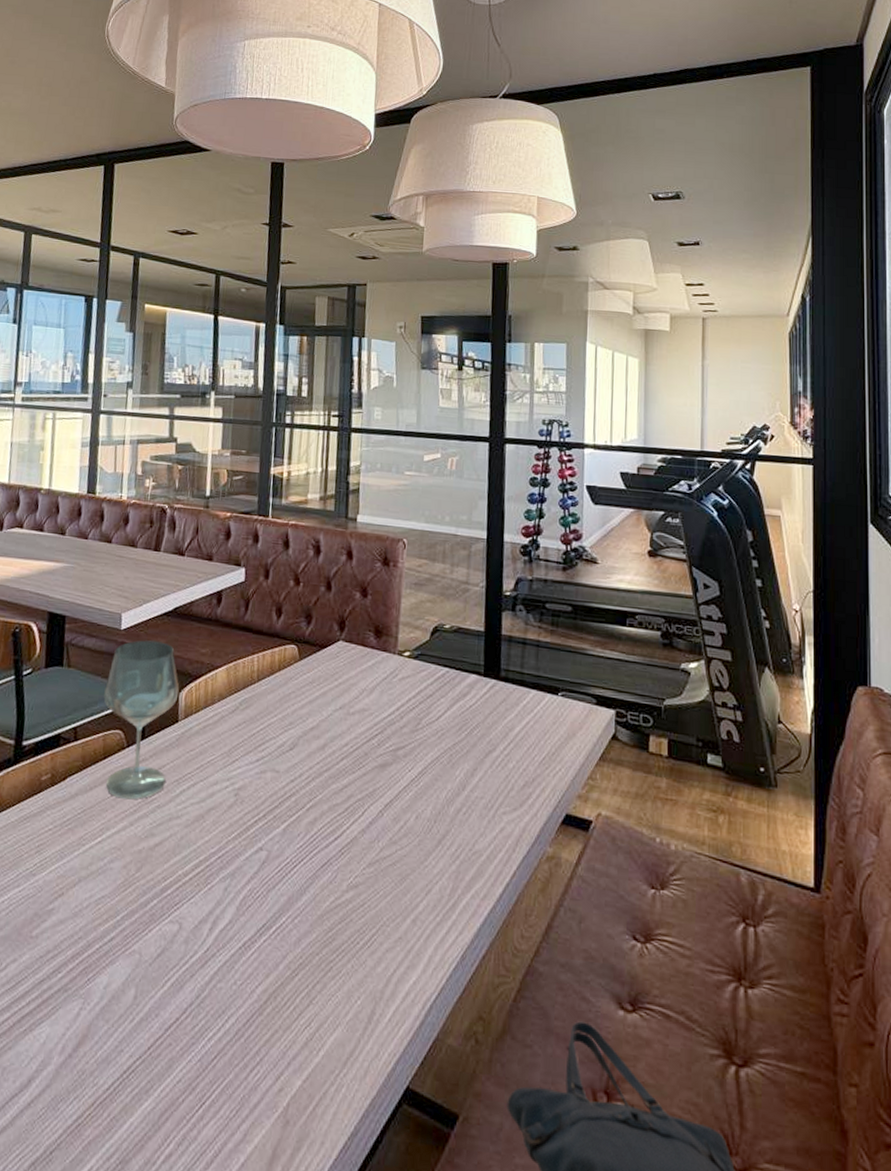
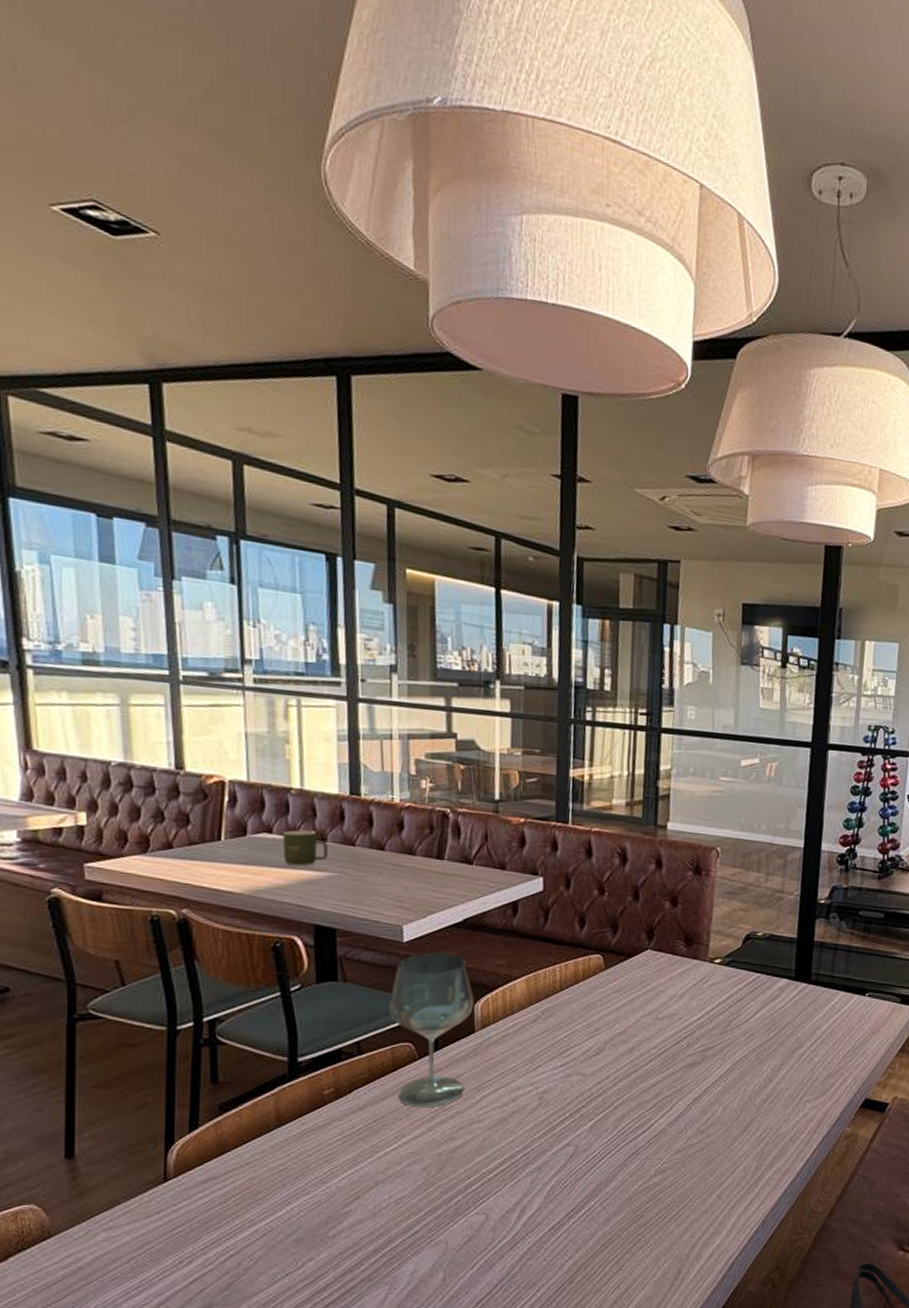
mug: none [29,525,66,558] -> present [282,830,328,867]

